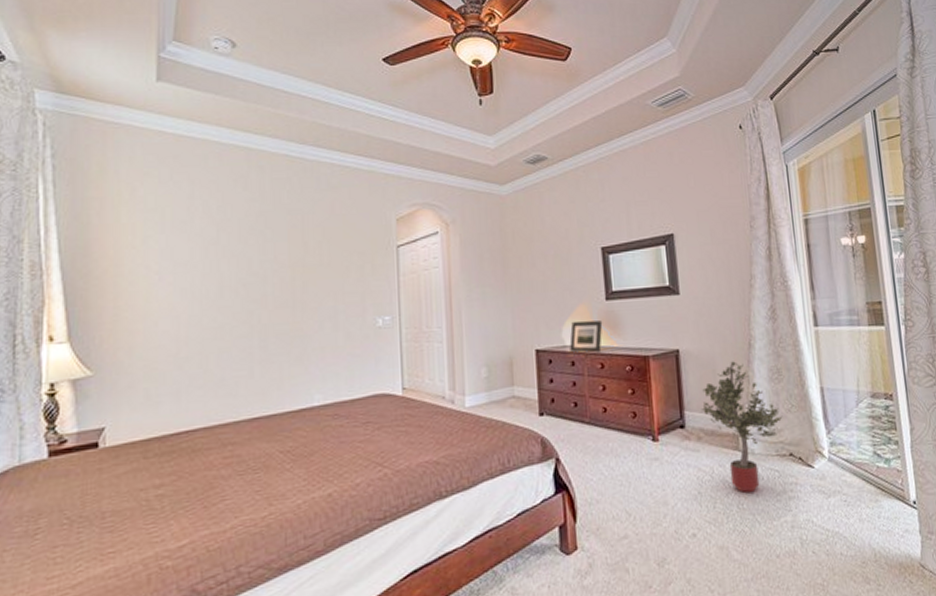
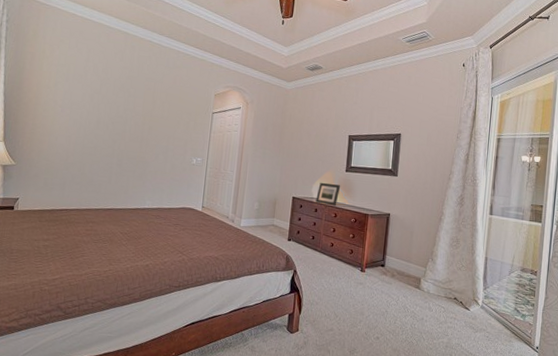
potted tree: present [701,361,783,494] -> none [398,228,454,319]

